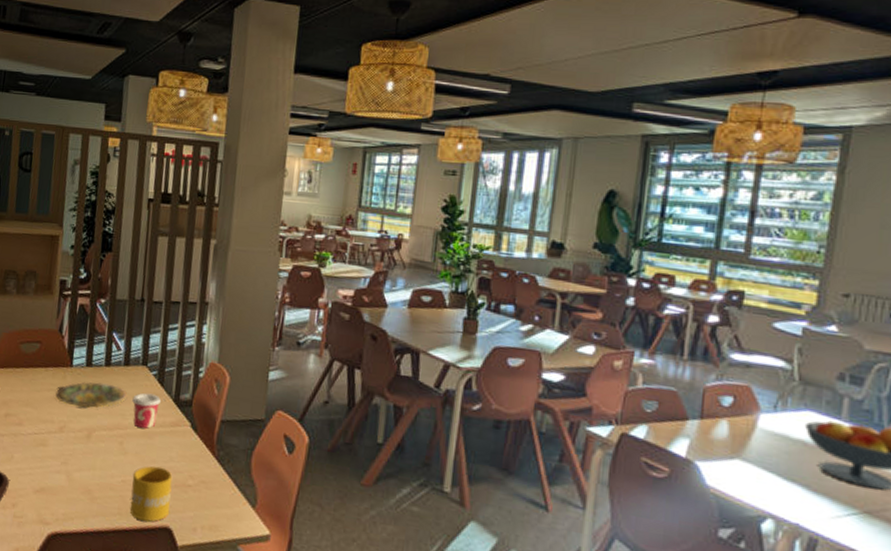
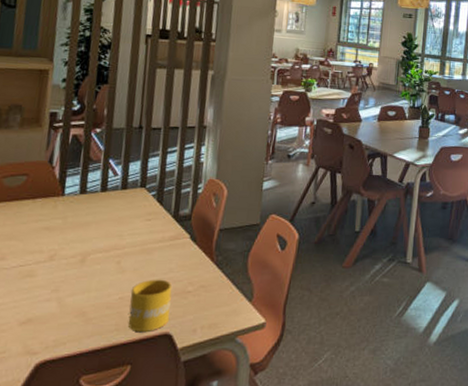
plate: present [55,382,127,408] -> none [45,208,124,234]
cup: present [132,392,162,429] -> none [130,212,161,245]

